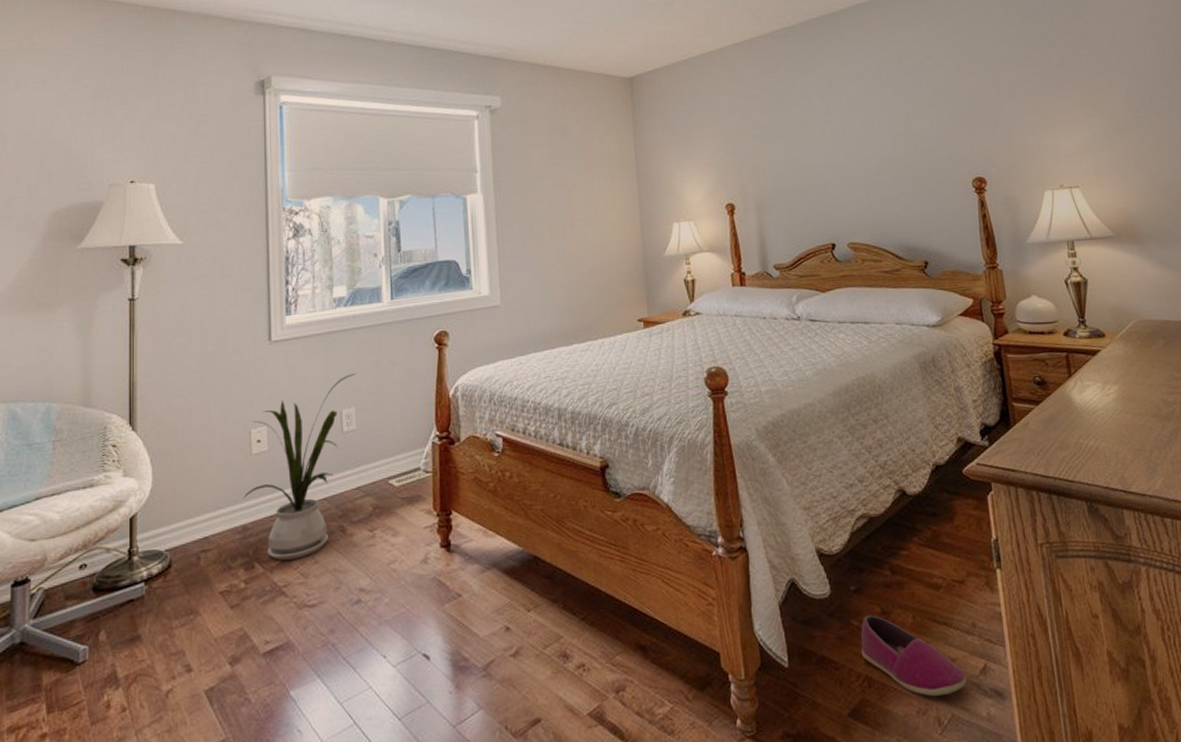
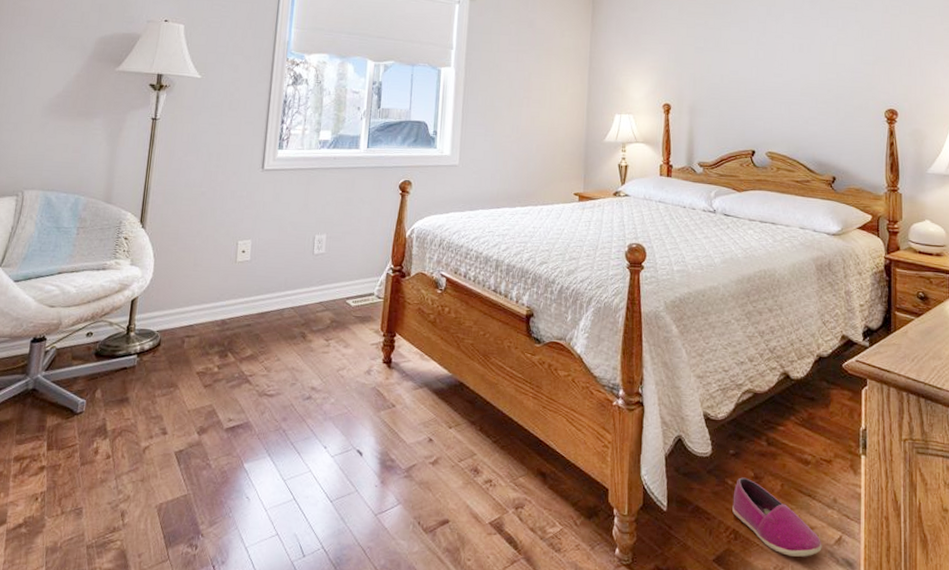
house plant: present [243,372,356,561] -> none [225,205,331,355]

